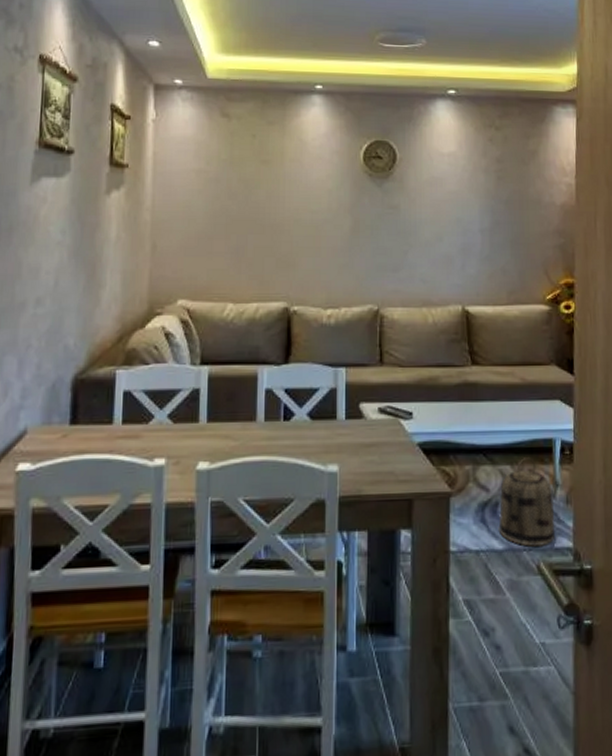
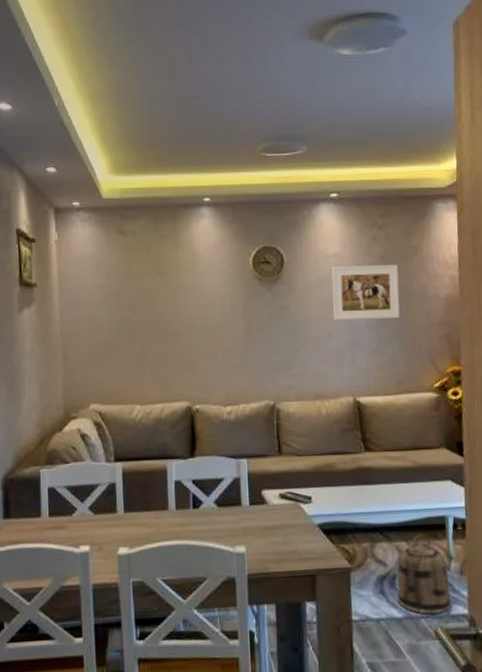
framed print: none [444,166,515,225] -> present [331,264,400,320]

